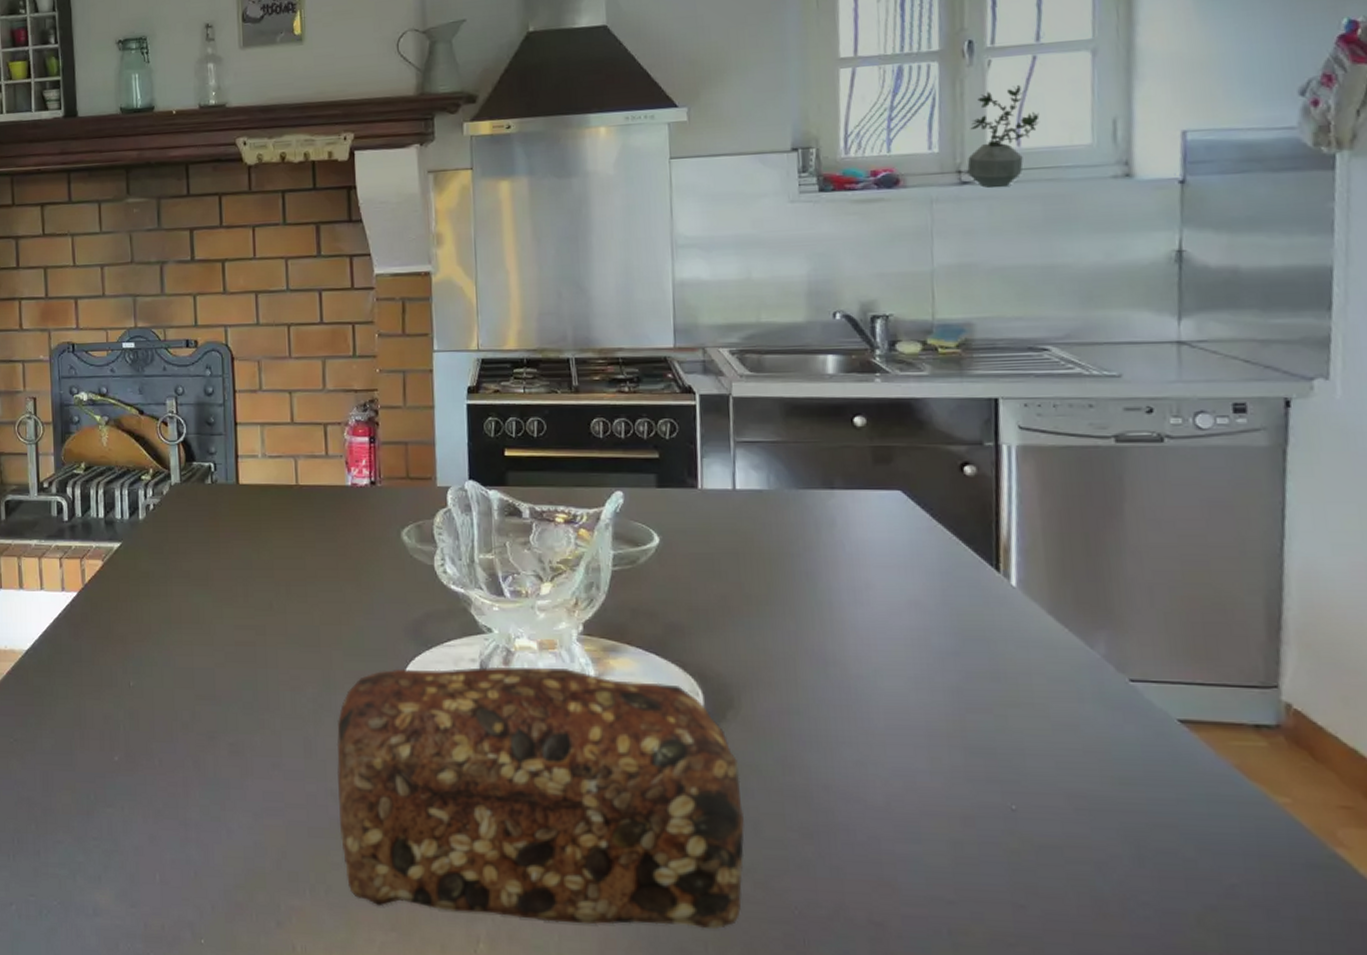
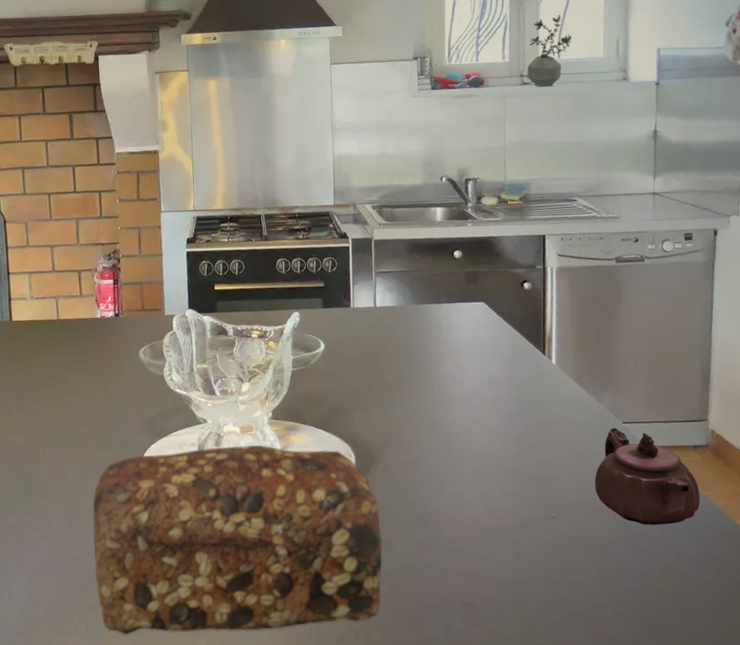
teapot: none [1083,687,1268,841] -> present [595,428,701,526]

